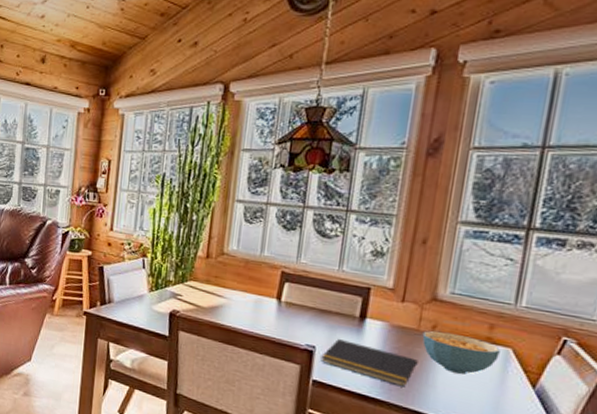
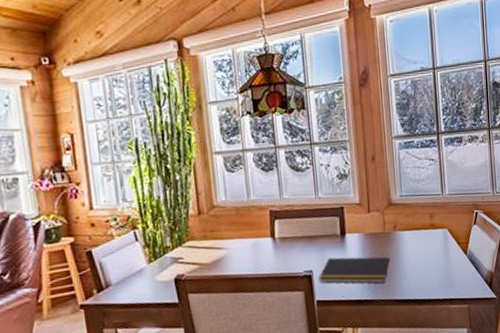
cereal bowl: present [422,330,500,374] -> none [388,227,441,260]

